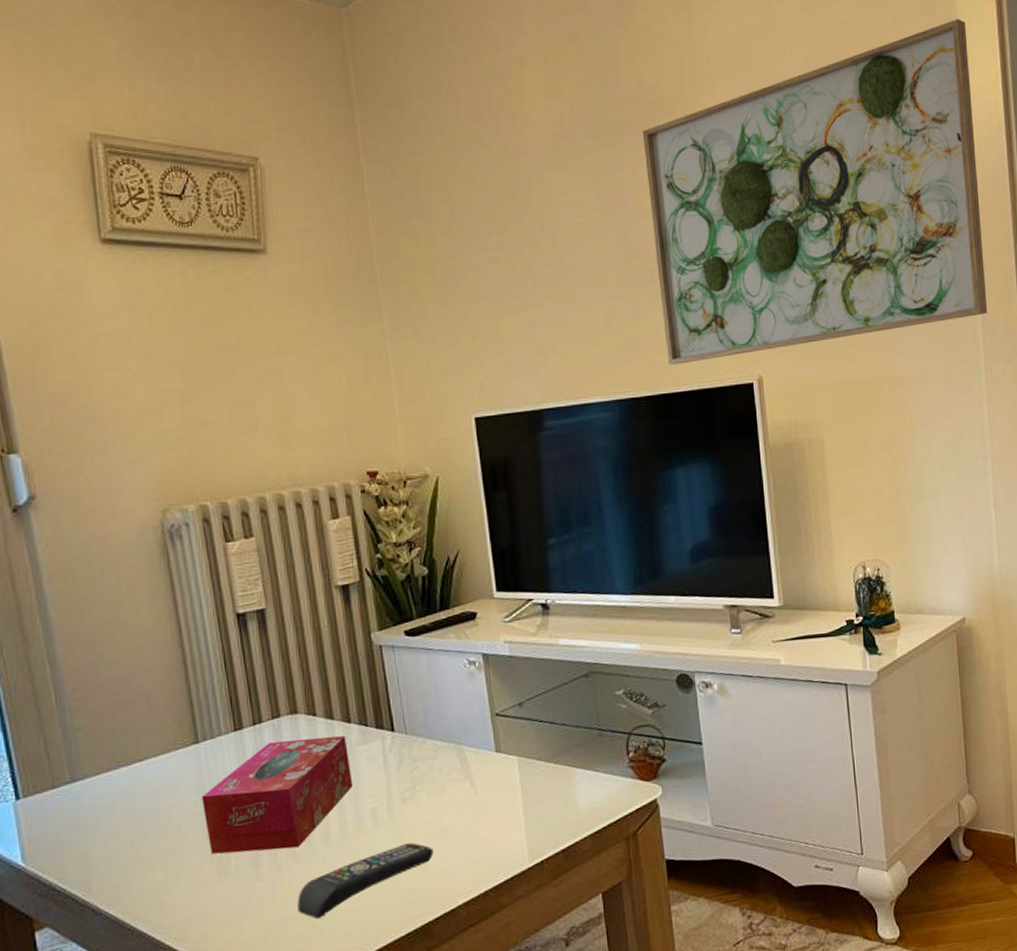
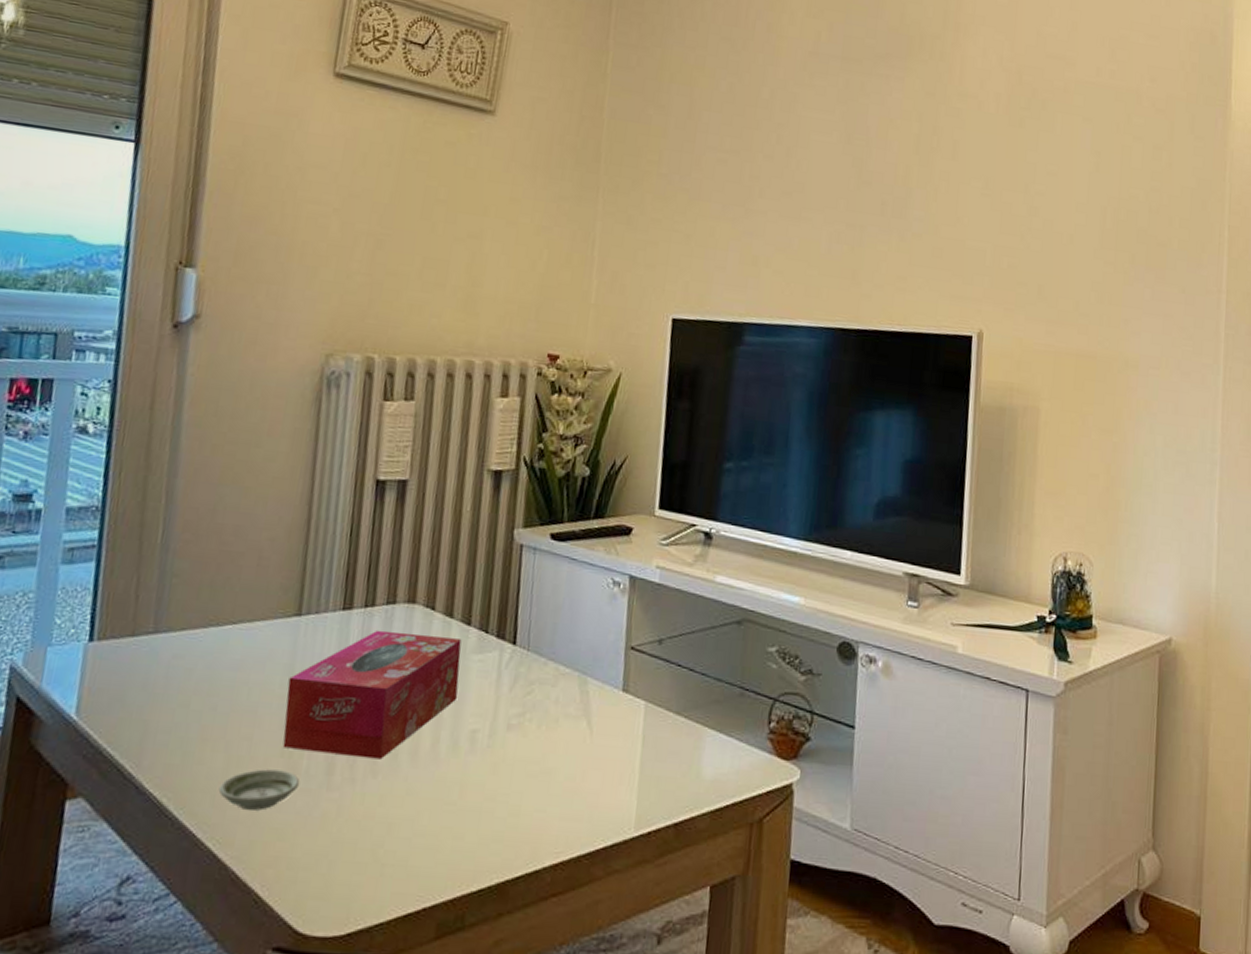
saucer: none [164,872,234,910] -> present [218,769,300,811]
remote control: present [297,843,434,919] -> none [362,779,530,851]
wall art: present [642,19,988,365] -> none [885,10,1241,310]

